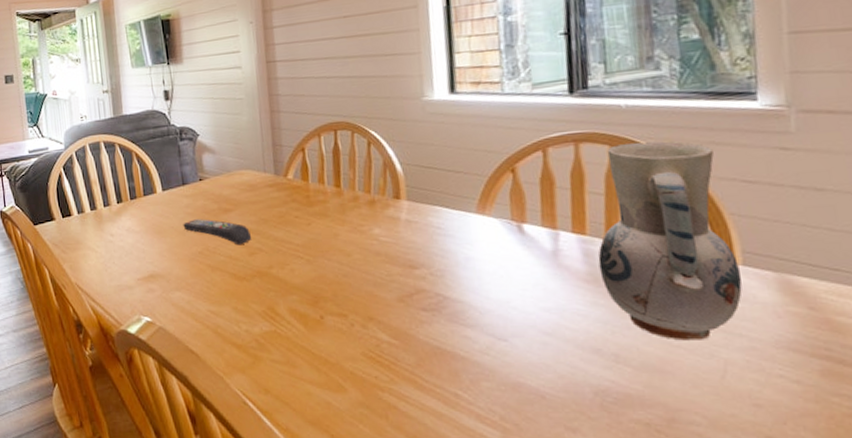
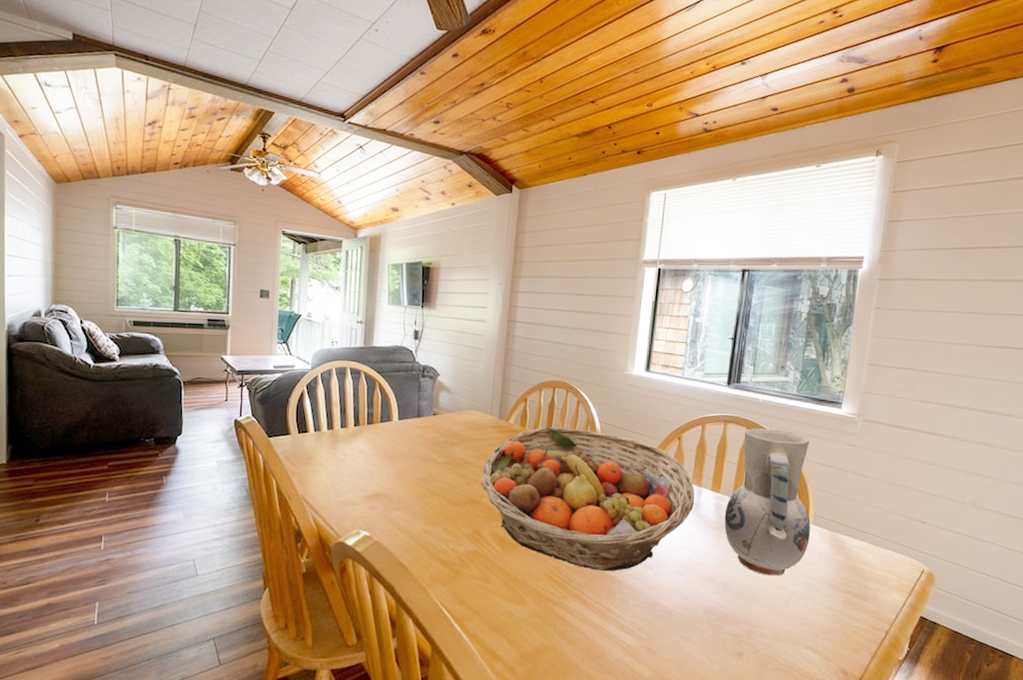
remote control: present [183,219,251,246] -> none [412,448,470,475]
fruit basket: none [264,175,551,347] -> present [481,426,695,572]

